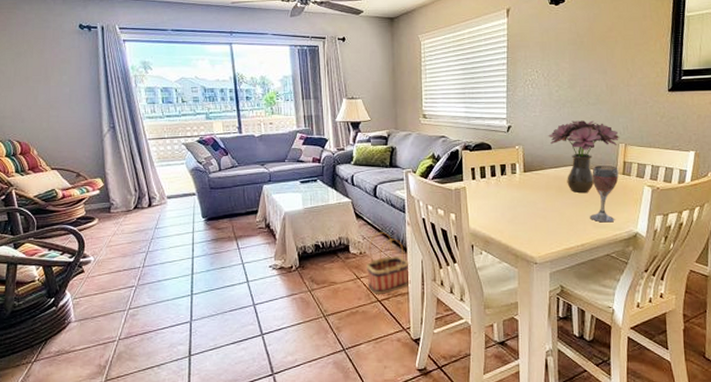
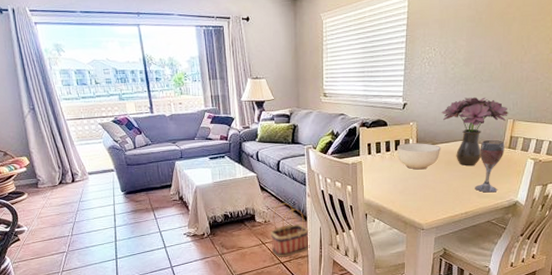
bowl: none [502,168,551,197] -> present [396,143,441,170]

